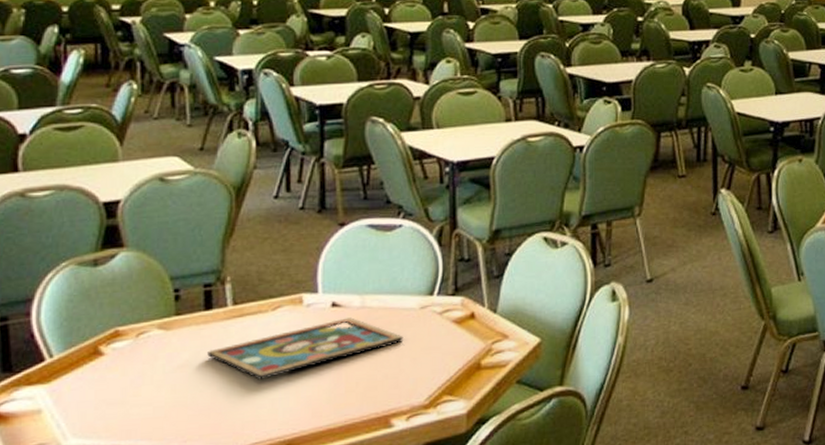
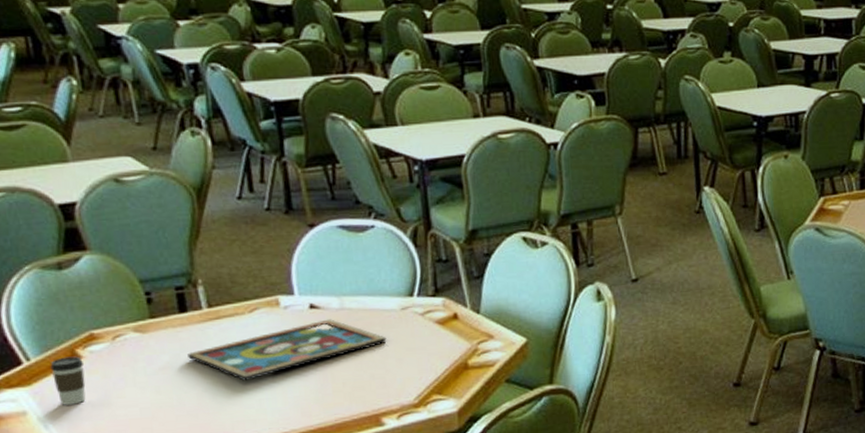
coffee cup: none [71,353,104,404] -> present [50,356,86,405]

